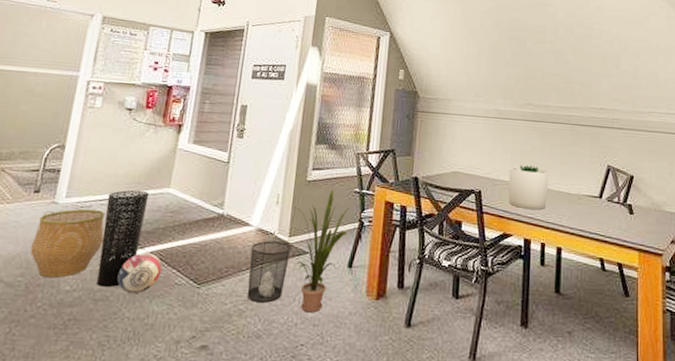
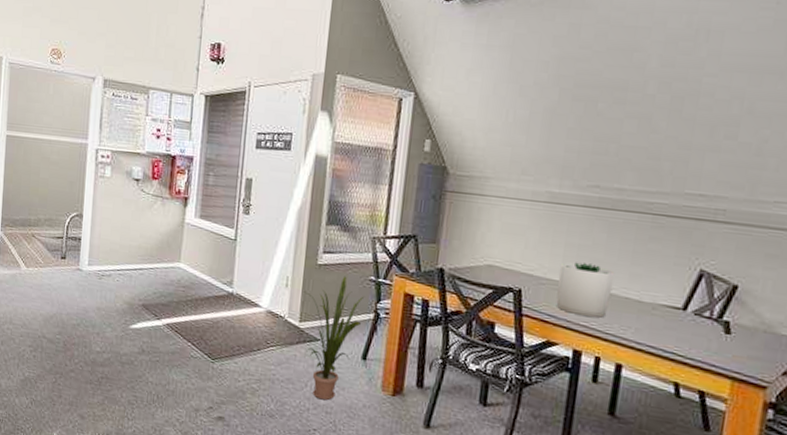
basket: present [30,209,105,278] -> none [64,276,124,339]
umbrella stand: present [97,190,149,287] -> none [122,262,162,353]
ball: present [117,253,162,294] -> none [139,323,178,361]
waste bin: present [247,240,292,303] -> none [259,323,303,385]

